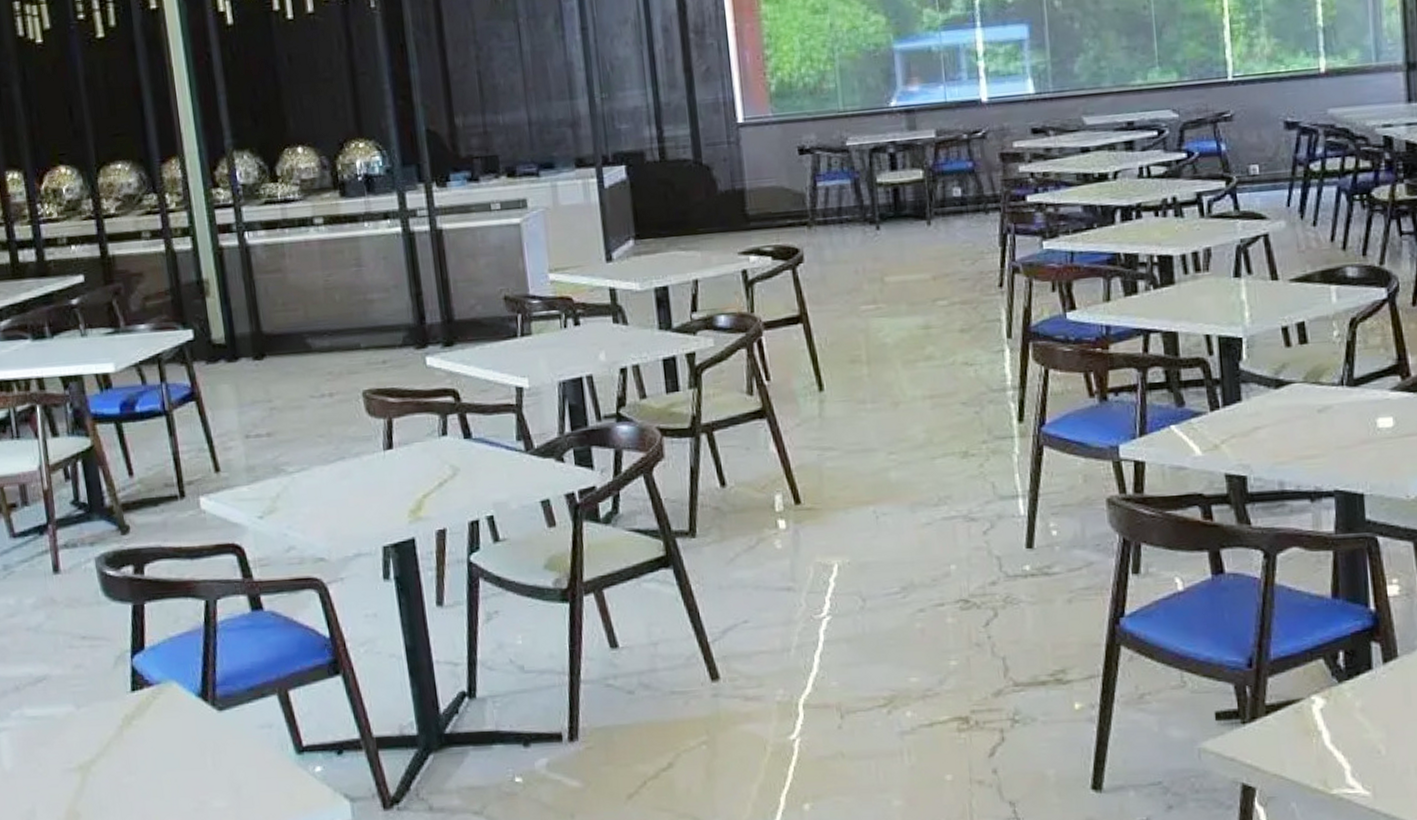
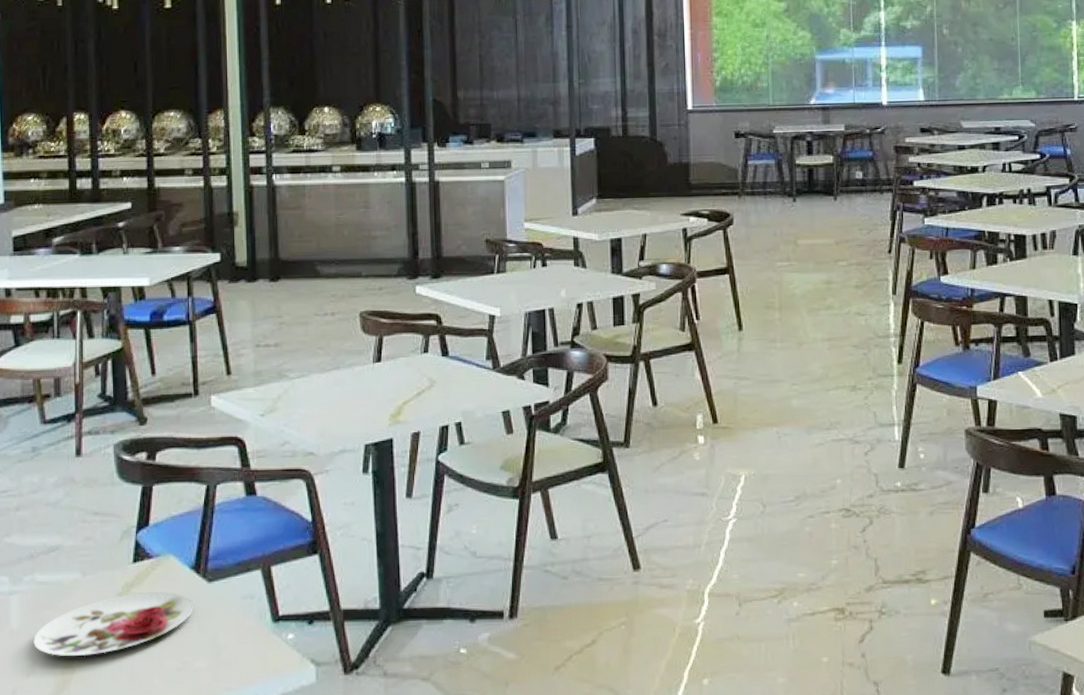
plate: none [30,723,205,799] -> present [33,592,194,657]

